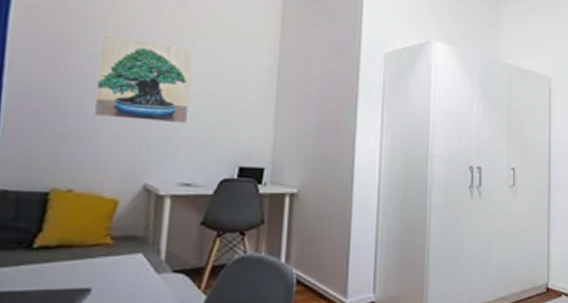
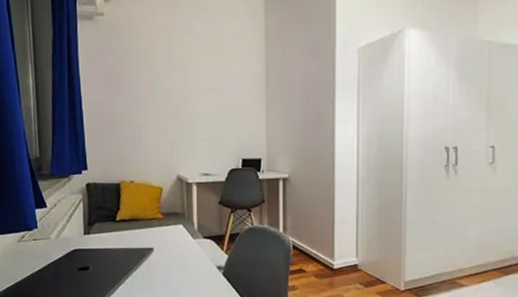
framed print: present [93,32,194,124] -> none [136,63,202,129]

